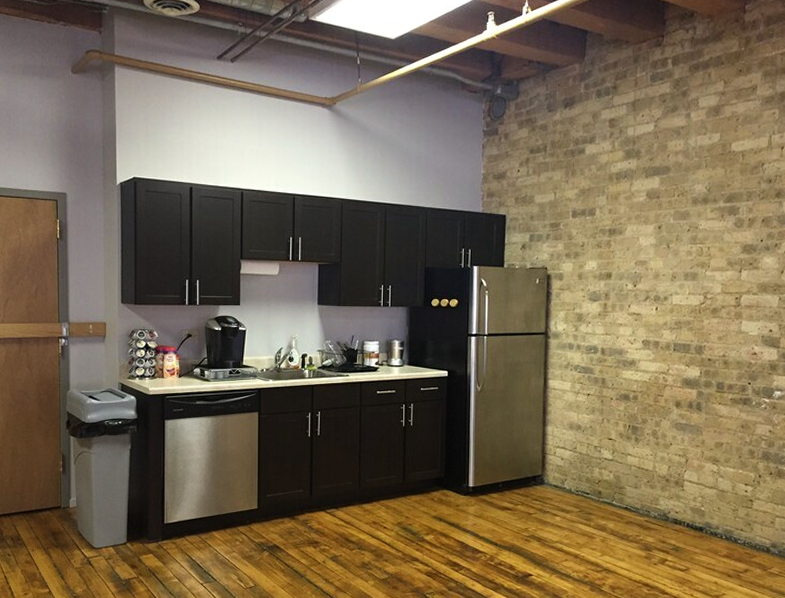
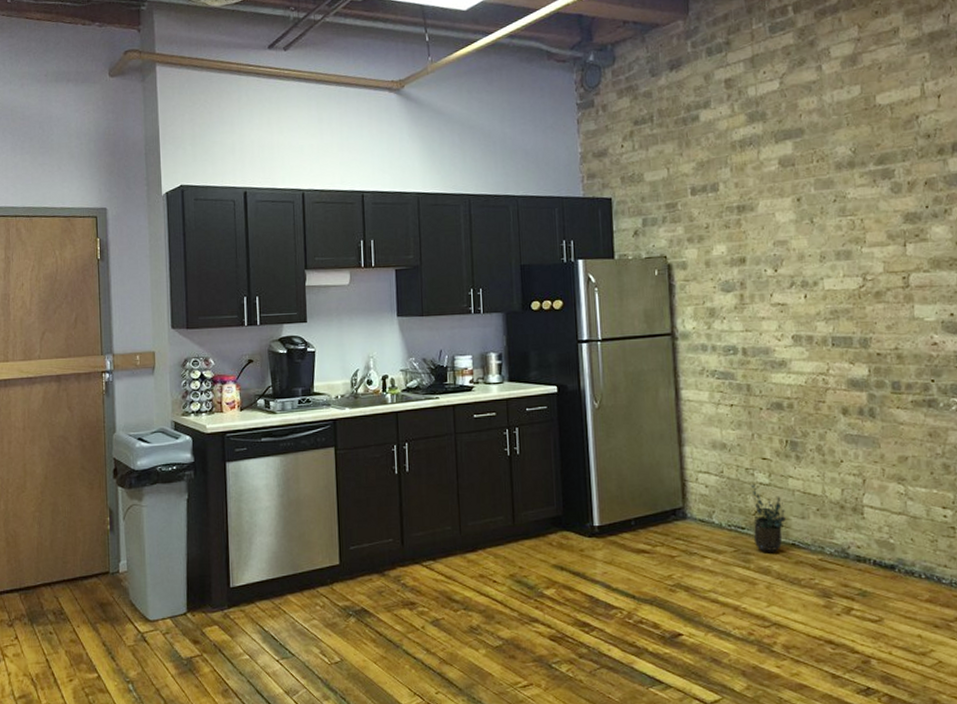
potted plant: none [596,459,622,513] -> present [751,484,786,552]

